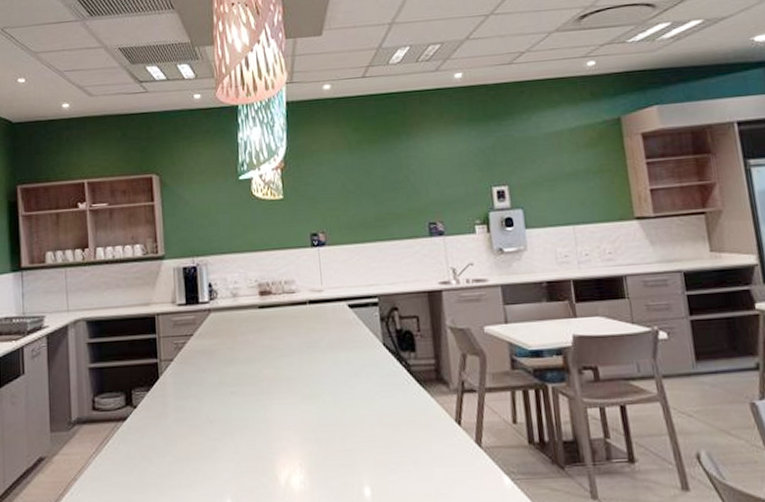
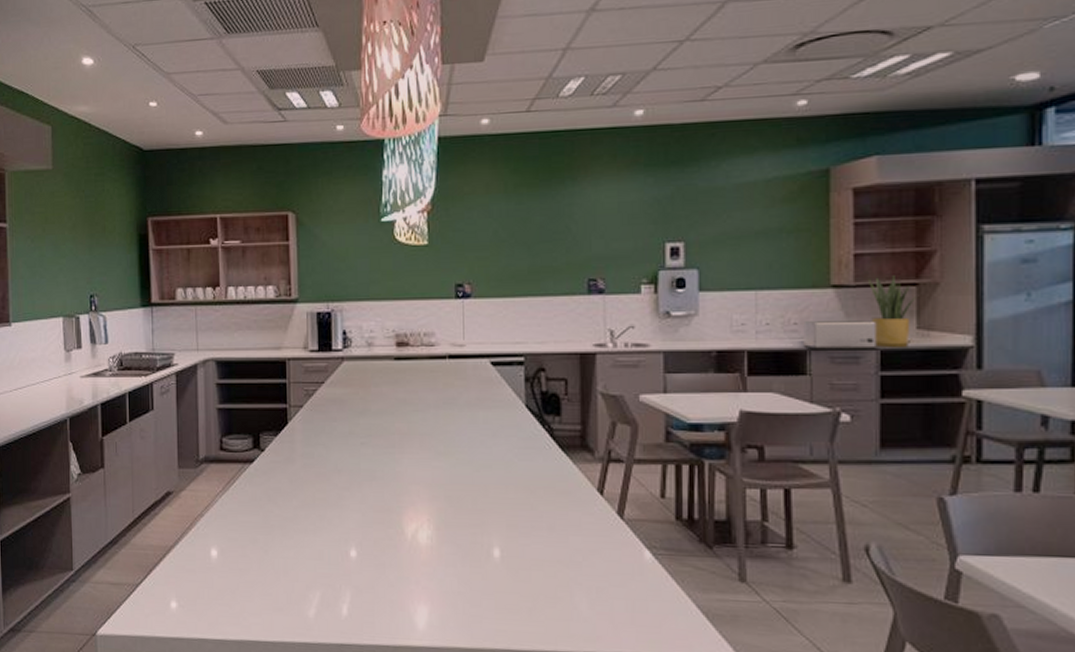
toaster: none [616,246,680,276] -> present [803,320,877,351]
planter: none [665,206,706,271] -> present [869,275,916,349]

